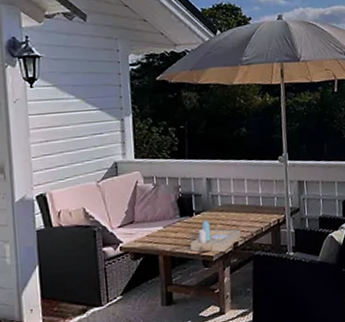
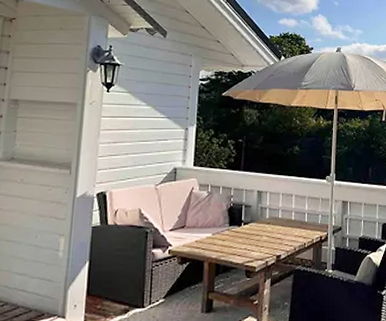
serving tray: present [189,219,242,253] -> none [235,230,285,264]

